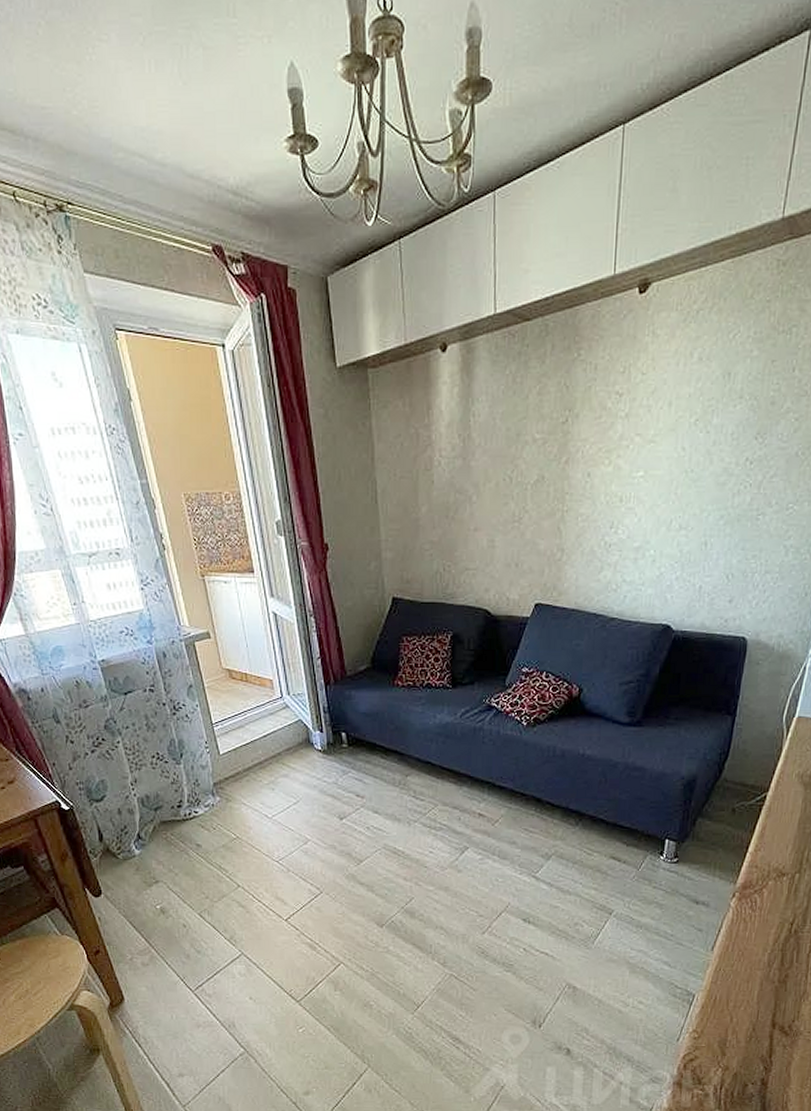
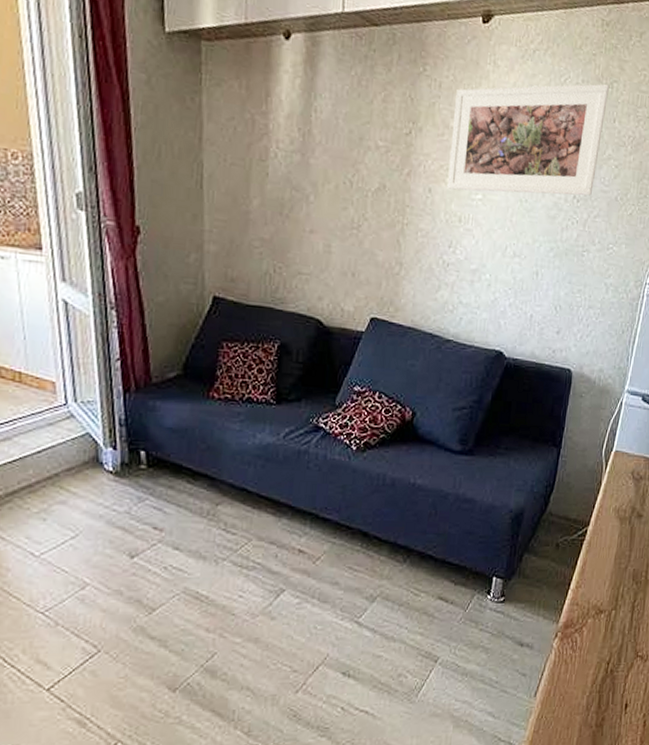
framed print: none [606,330,788,471] -> present [447,83,610,196]

